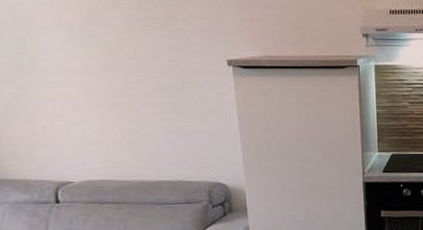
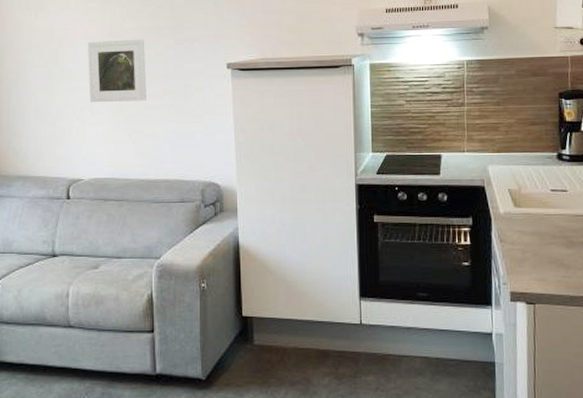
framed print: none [63,29,140,98] -> present [88,39,147,102]

